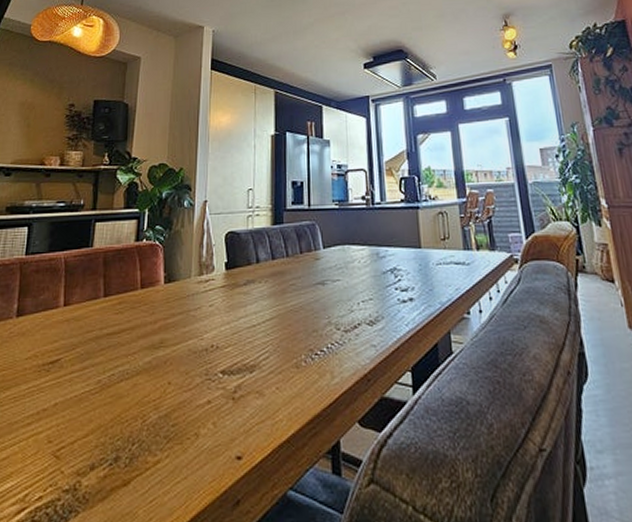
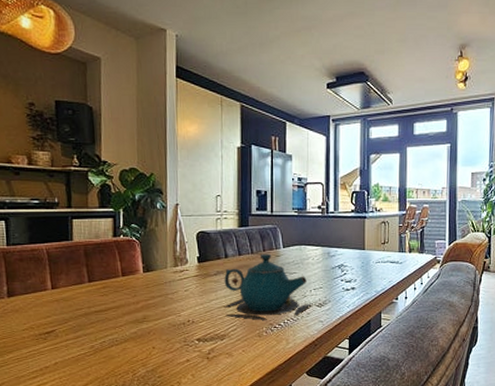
teapot: none [255,256,362,344] -> present [224,253,313,320]

